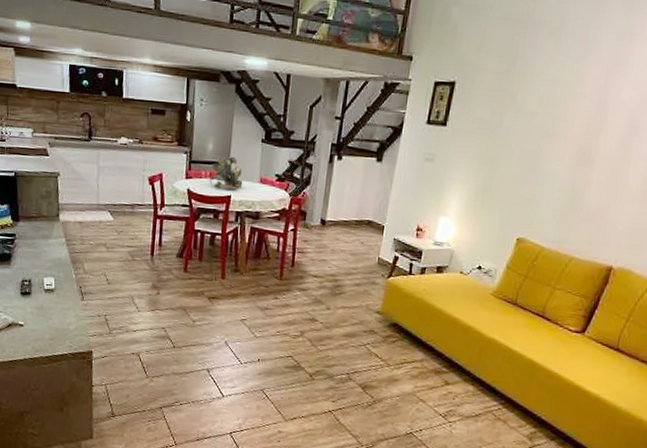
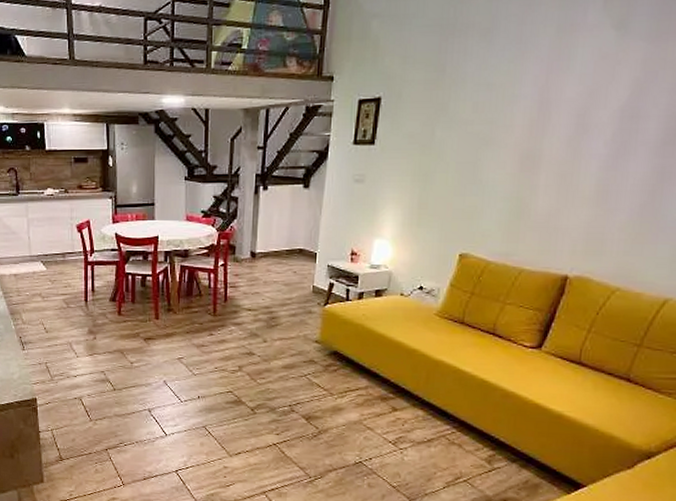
plant: present [209,155,243,189] -> none [136,197,169,230]

